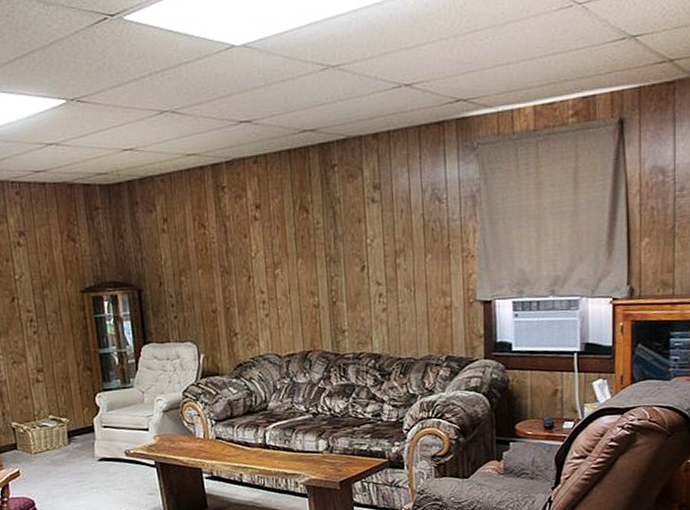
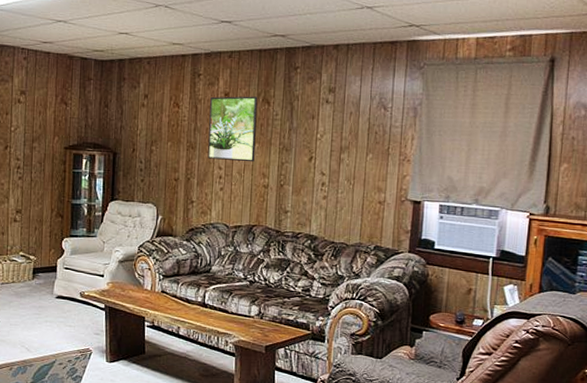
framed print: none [240,205,300,283] -> present [207,96,258,162]

